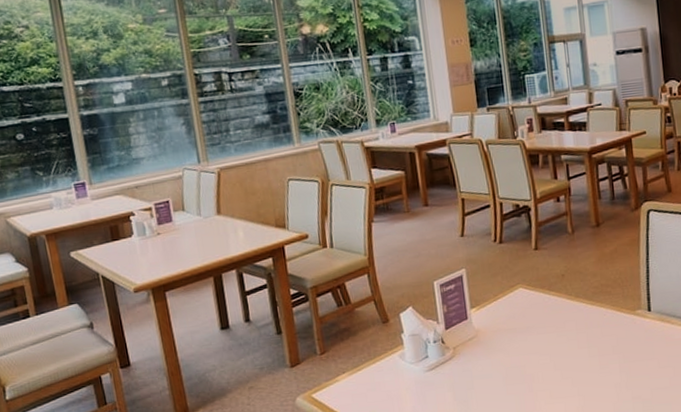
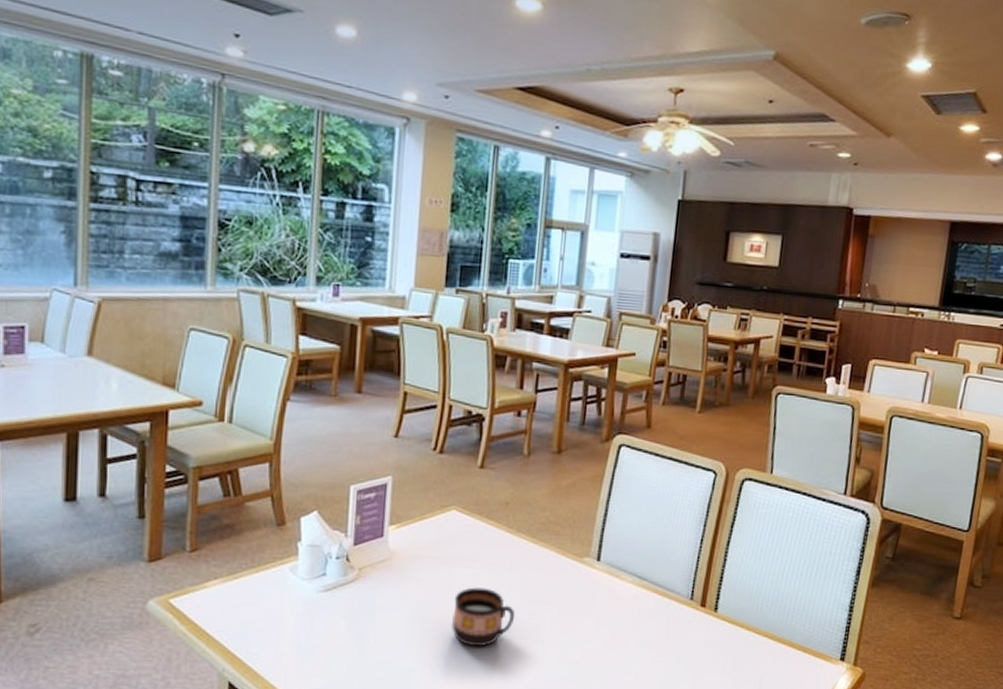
cup: none [535,348,589,399] -> present [451,587,516,647]

